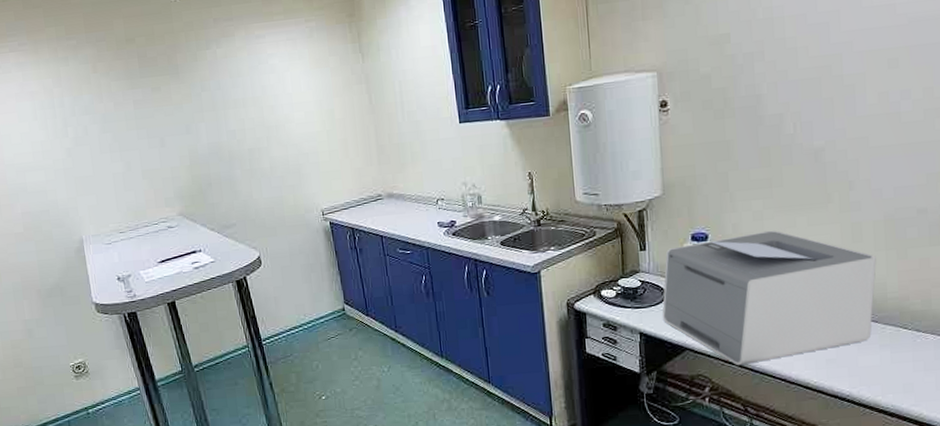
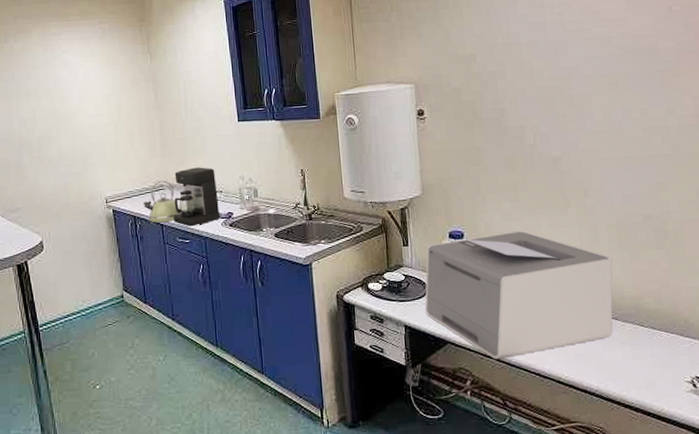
kettle: none [360,189,401,235] -> present [142,180,181,223]
coffee maker: none [393,174,443,238] -> present [173,167,221,227]

